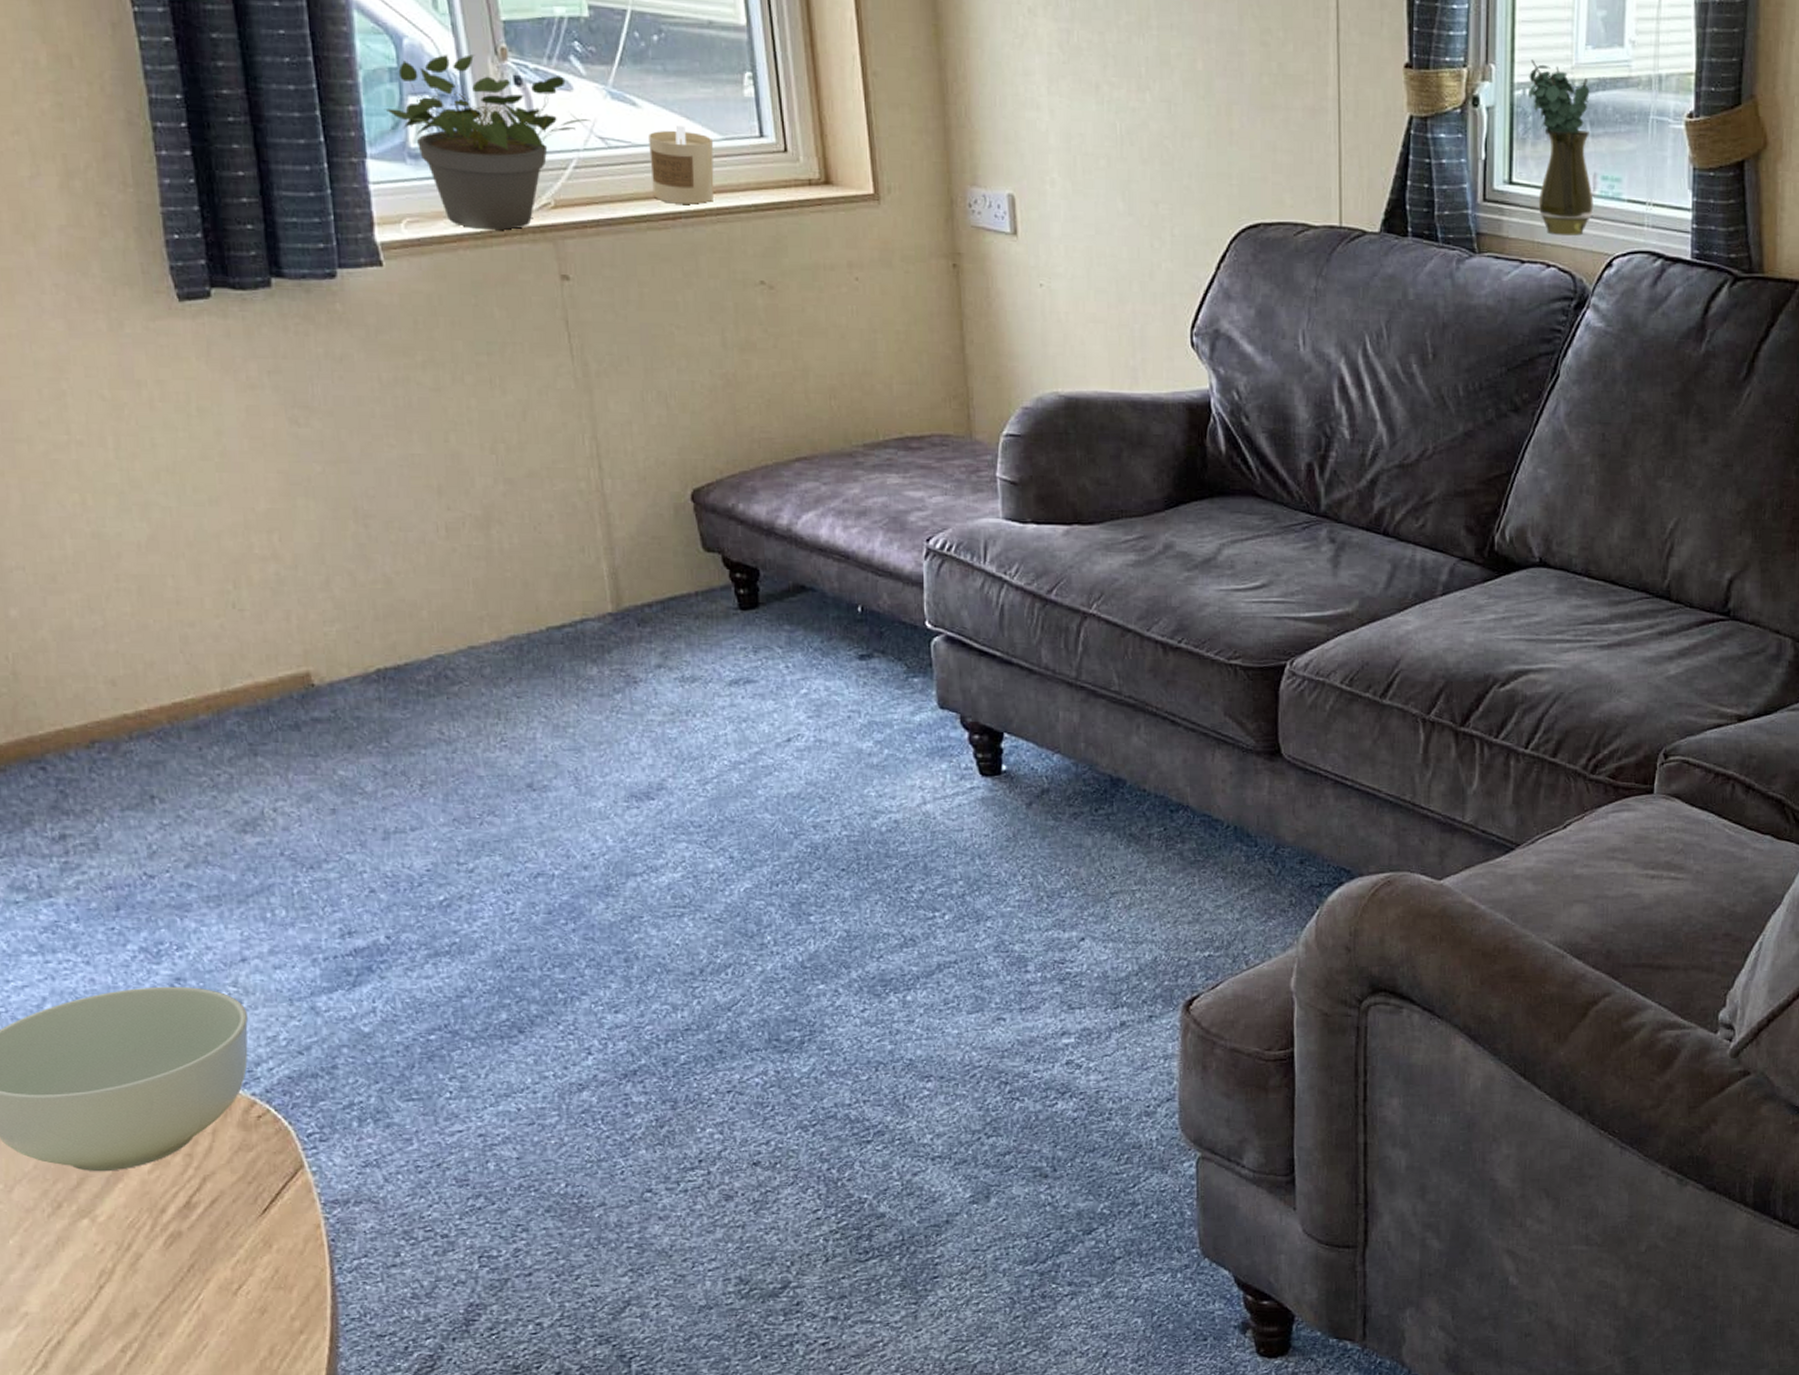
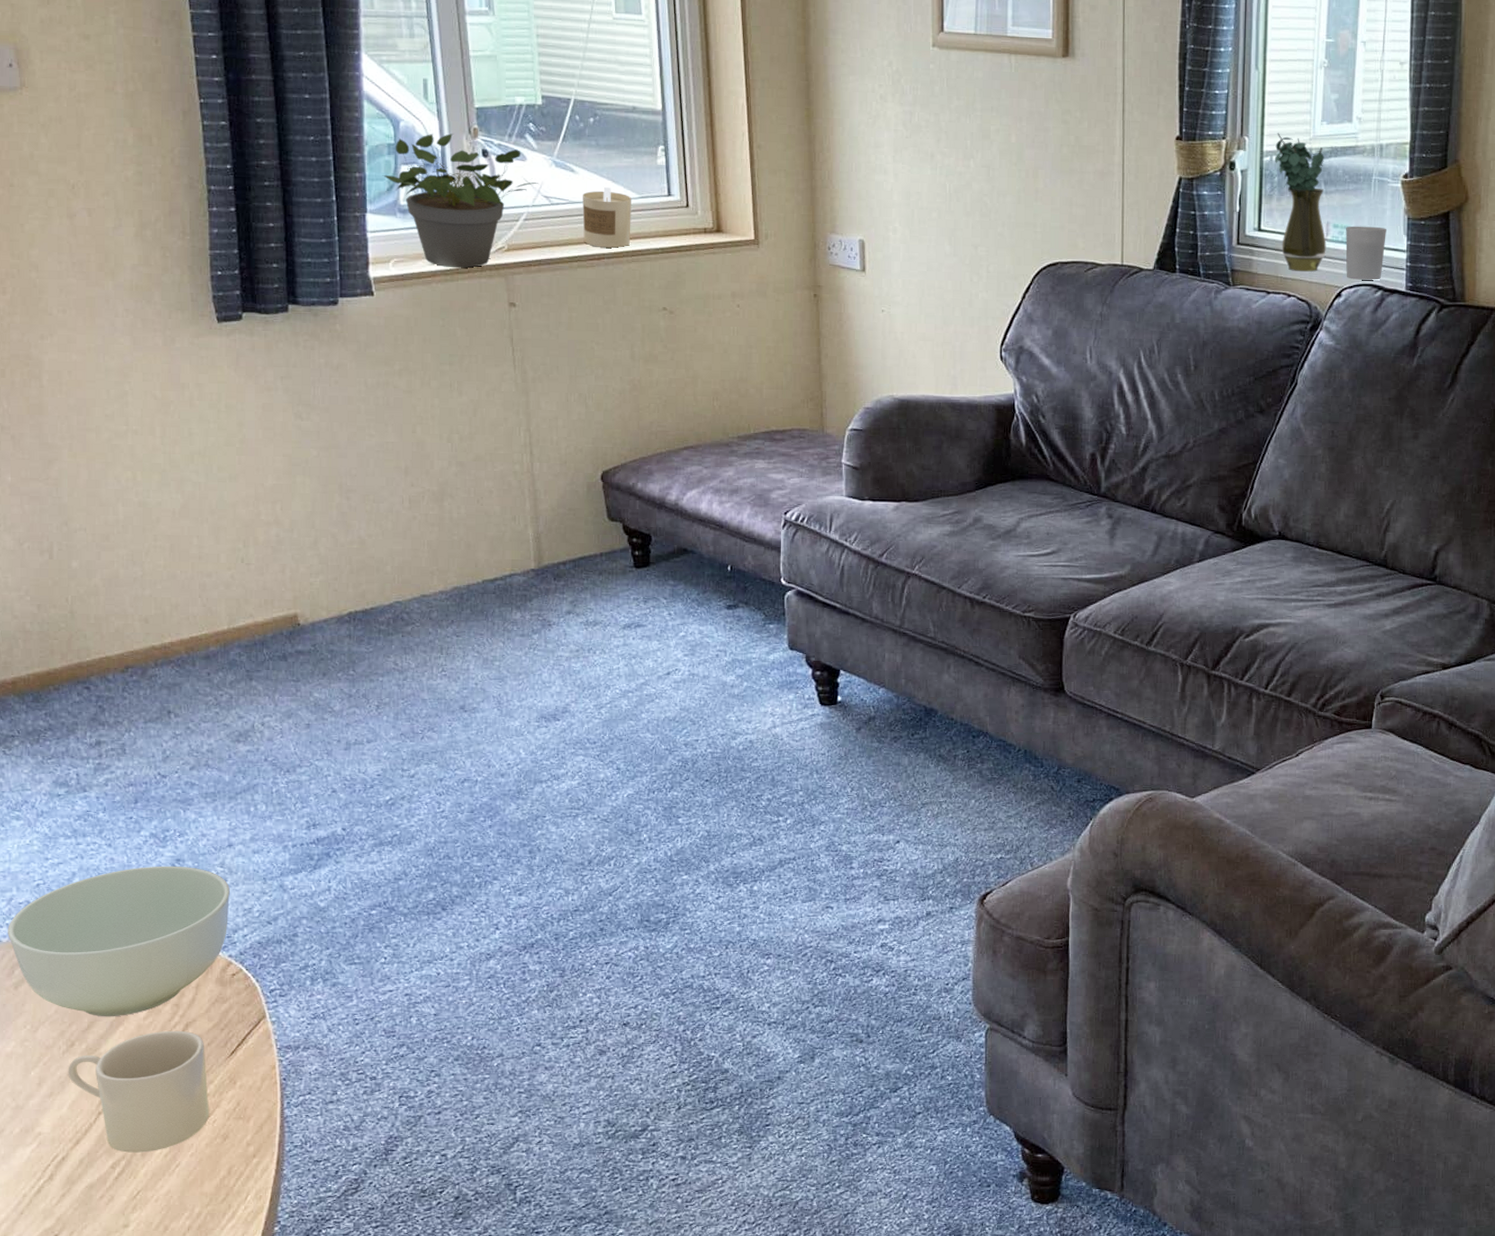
mug: none [56,1185,242,1333] -> present [68,1030,210,1153]
candle holder: none [1617,178,1667,246] -> present [1345,226,1386,280]

